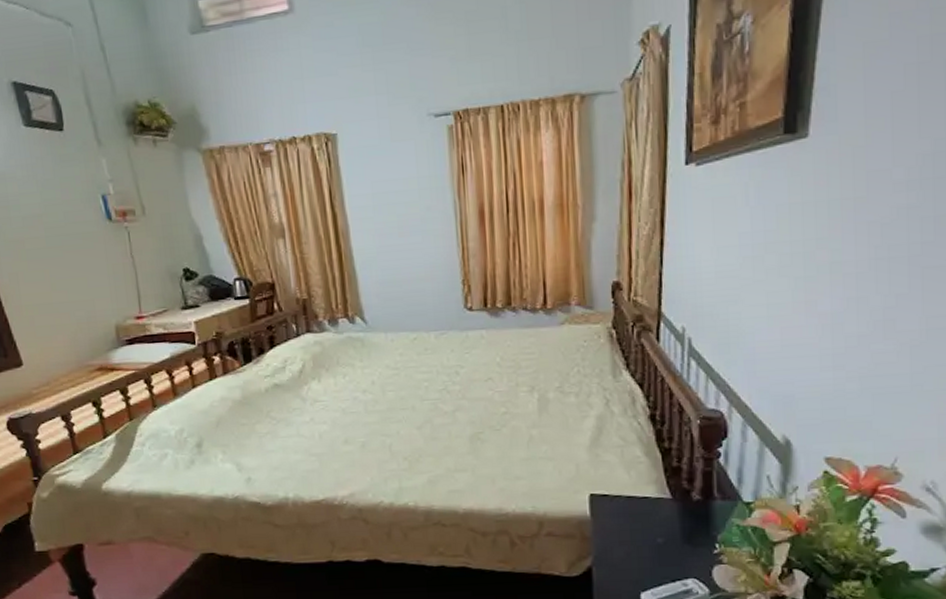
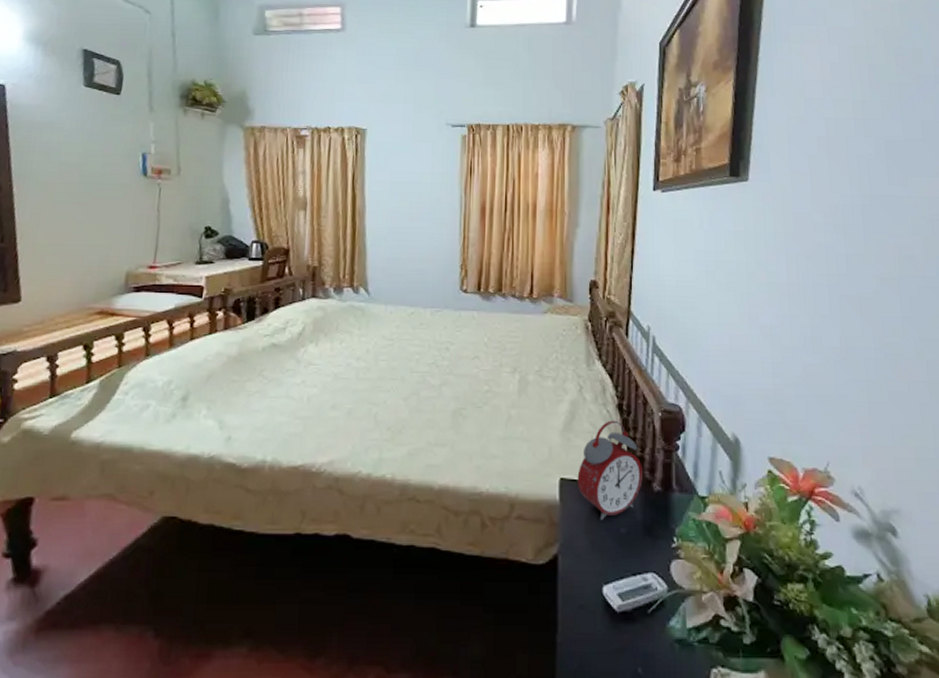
alarm clock: none [608,432,680,533] -> present [577,420,643,521]

